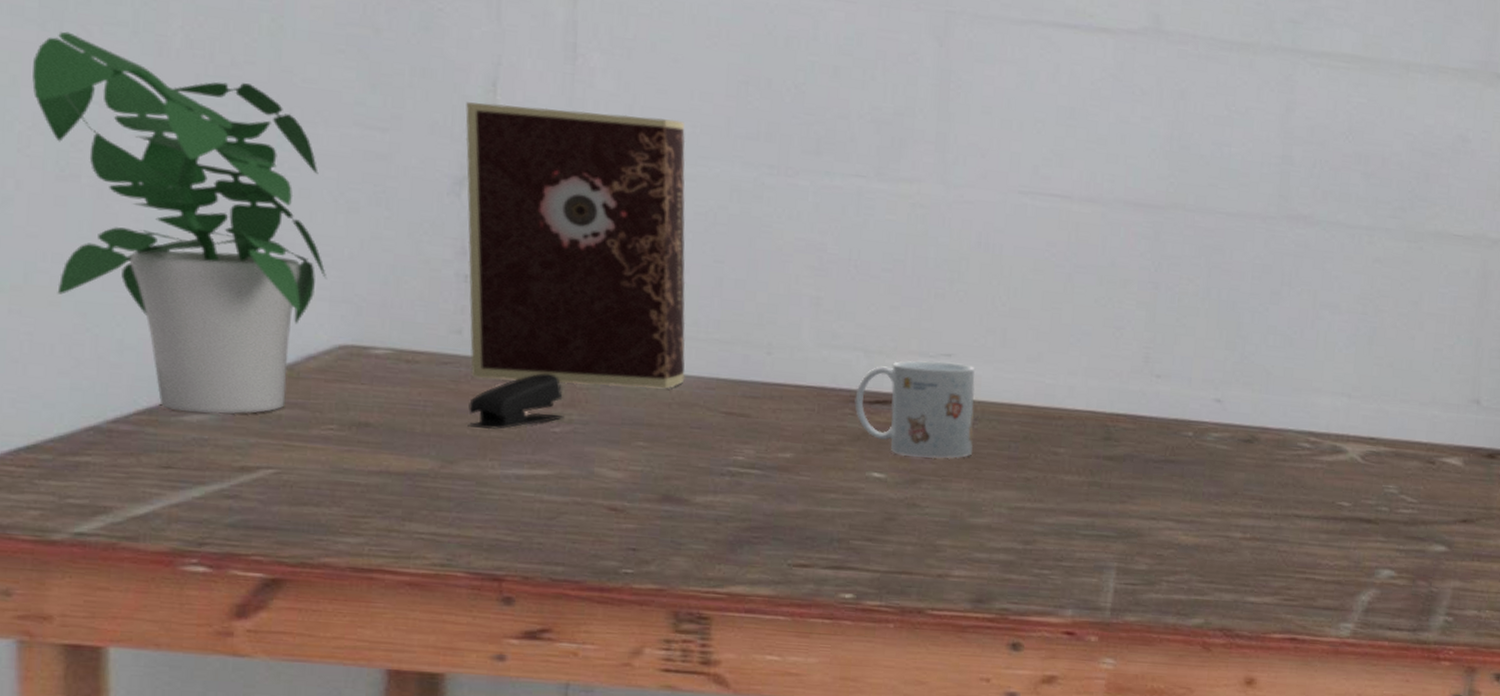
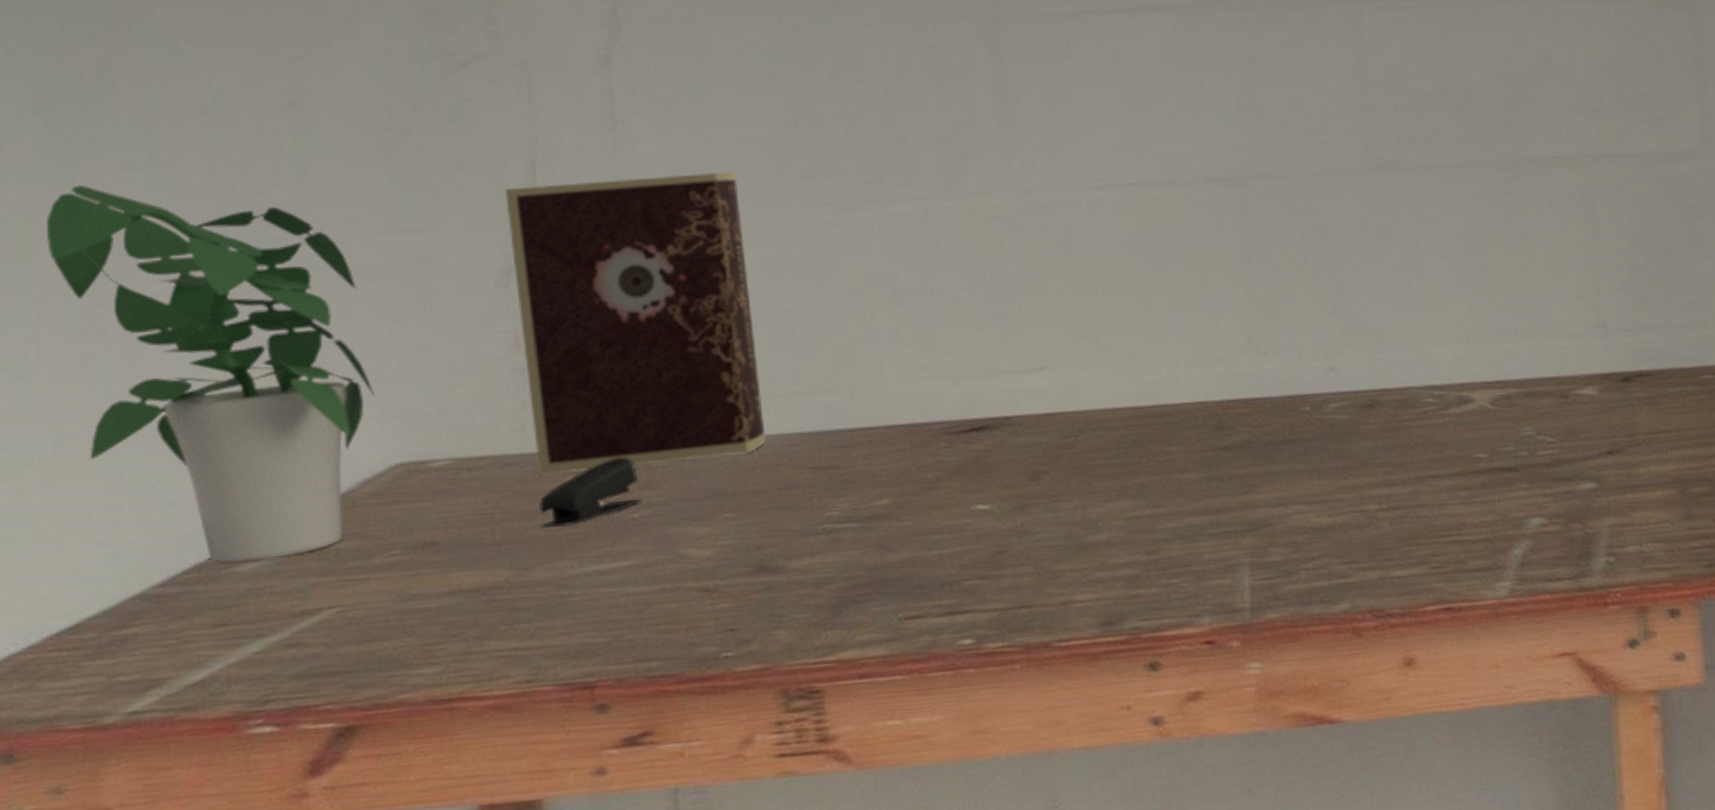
mug: present [854,360,975,459] -> none [948,375,1081,482]

